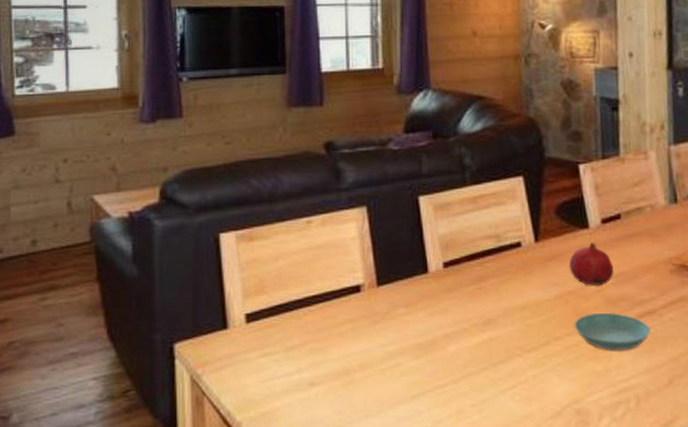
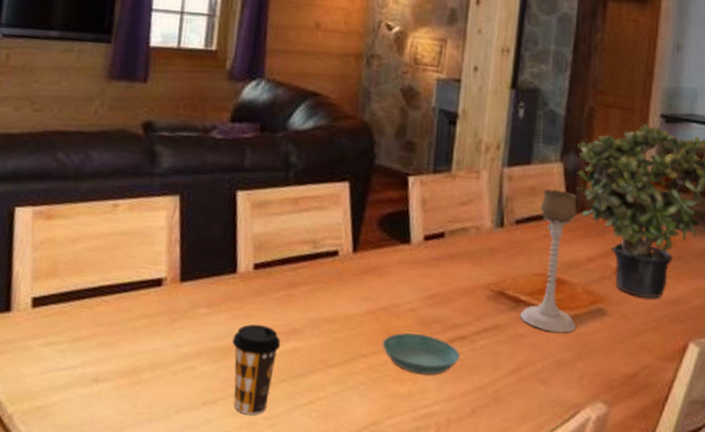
coffee cup: none [432,319,478,404] -> present [232,324,281,415]
fruit: present [569,242,614,285] -> none [385,259,430,305]

